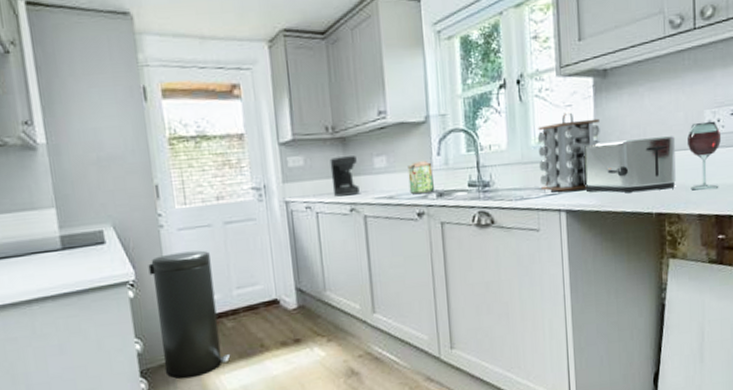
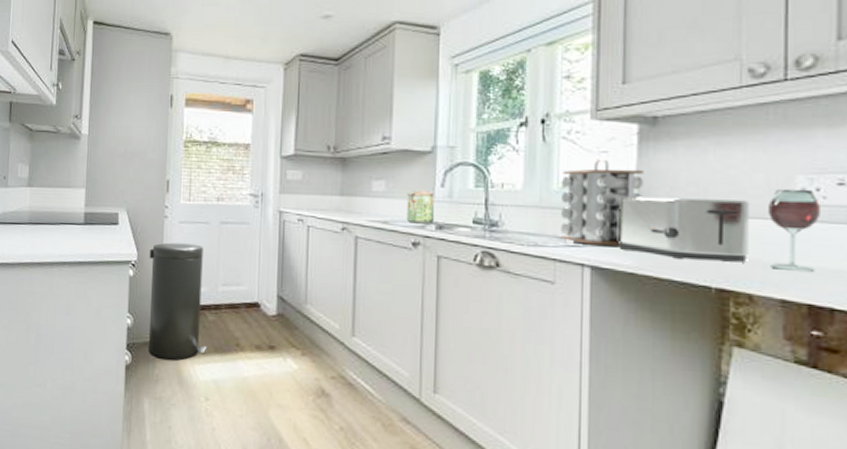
coffee maker: present [330,156,360,197] -> none [326,176,355,215]

